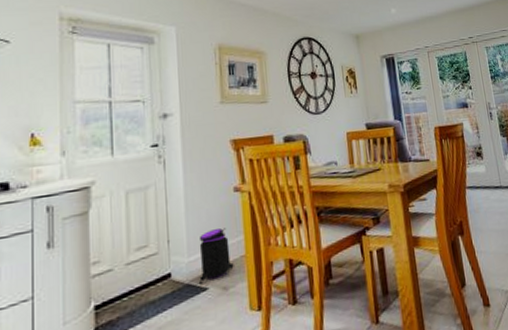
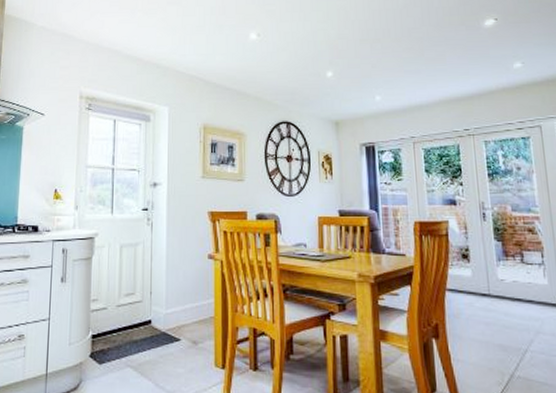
trash can: present [199,228,234,284] -> none [174,289,204,335]

